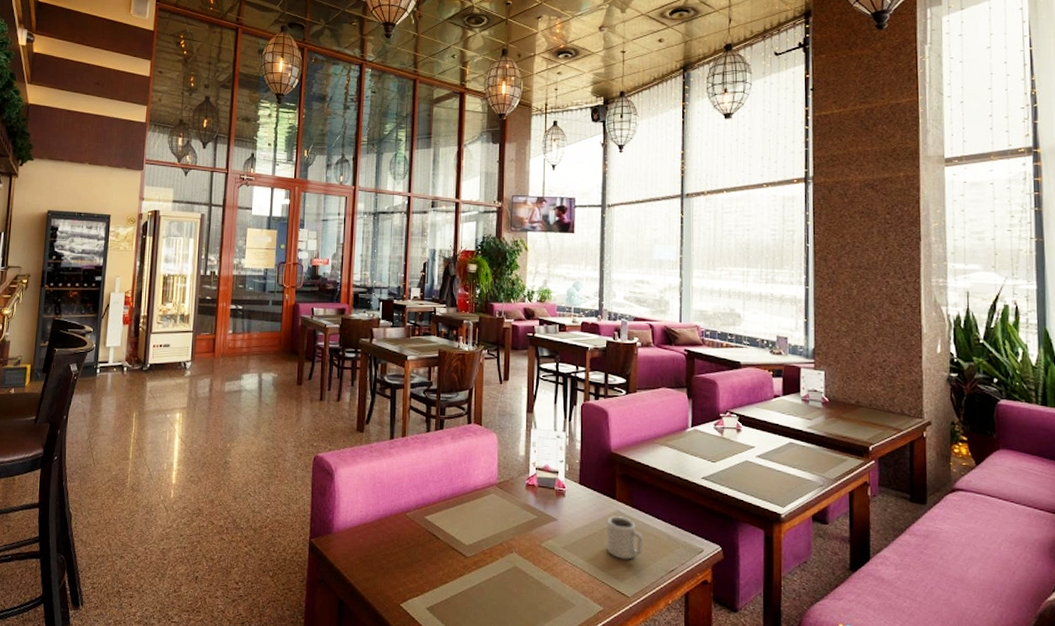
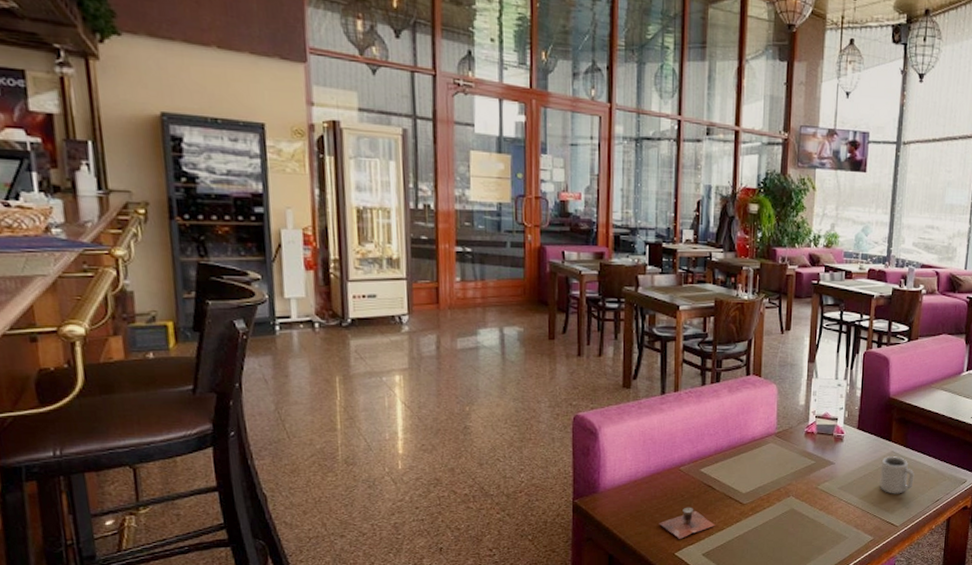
cup: none [386,555,440,589] -> present [659,507,716,539]

